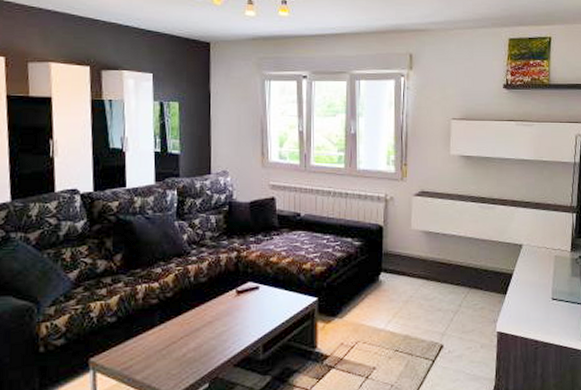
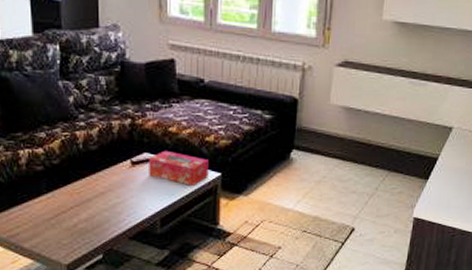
tissue box: none [252,279,306,311] -> present [149,150,209,186]

